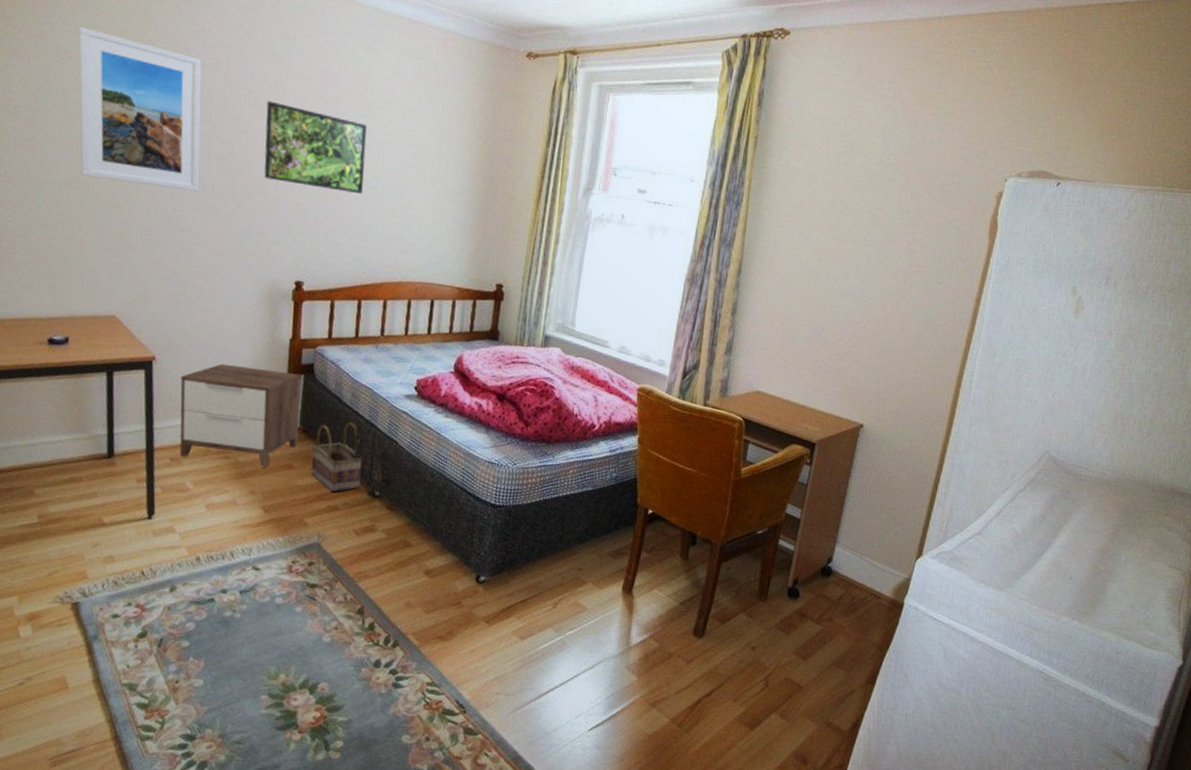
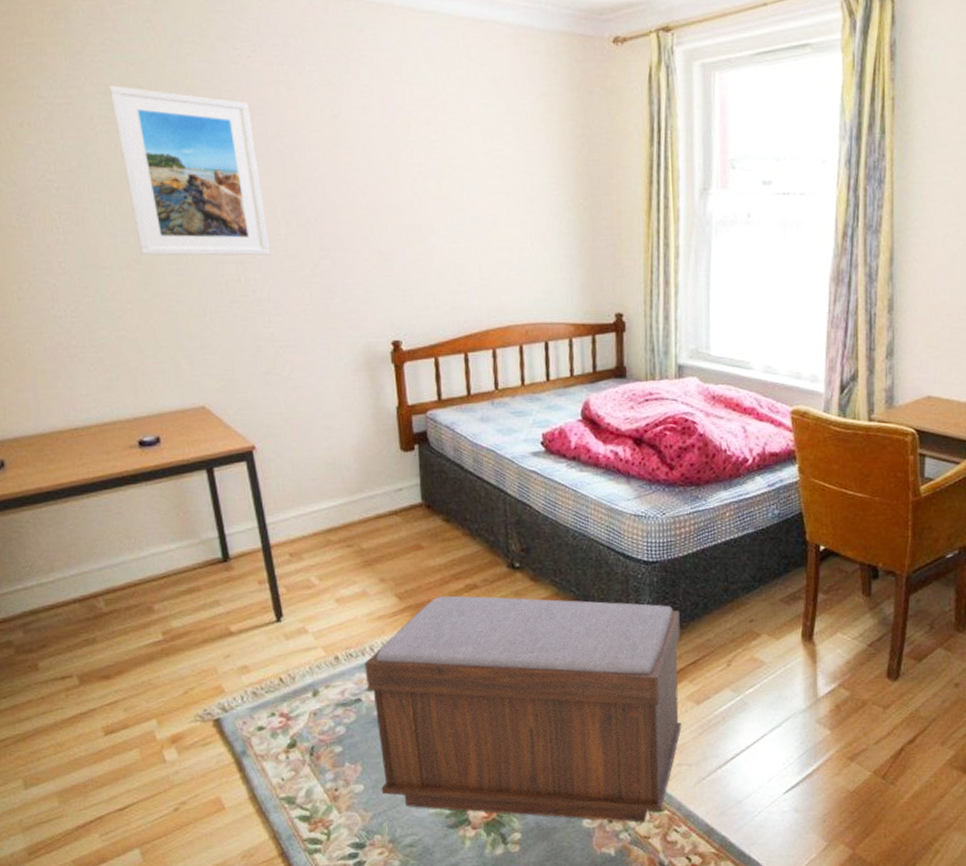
nightstand: present [179,363,302,467] -> none [285,443,423,551]
bench: none [219,513,517,743] -> present [364,595,682,822]
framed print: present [264,101,368,195] -> none [328,139,451,233]
basket: present [311,421,362,493] -> none [439,489,499,570]

